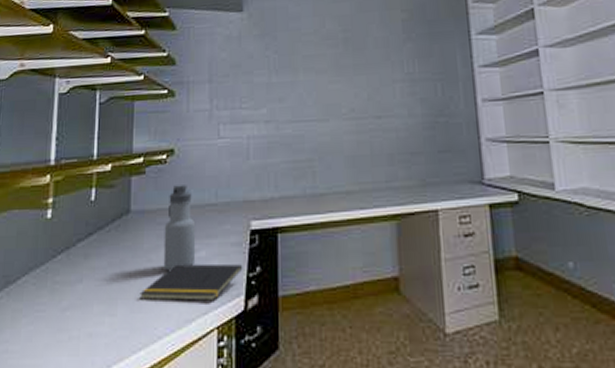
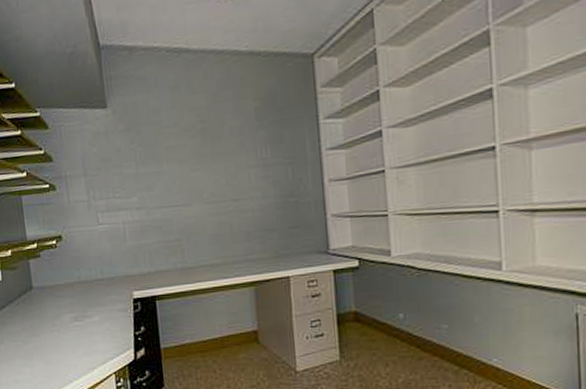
notepad: present [139,263,243,301] -> none [50,325,131,355]
water bottle: present [163,185,196,271] -> none [62,265,91,333]

